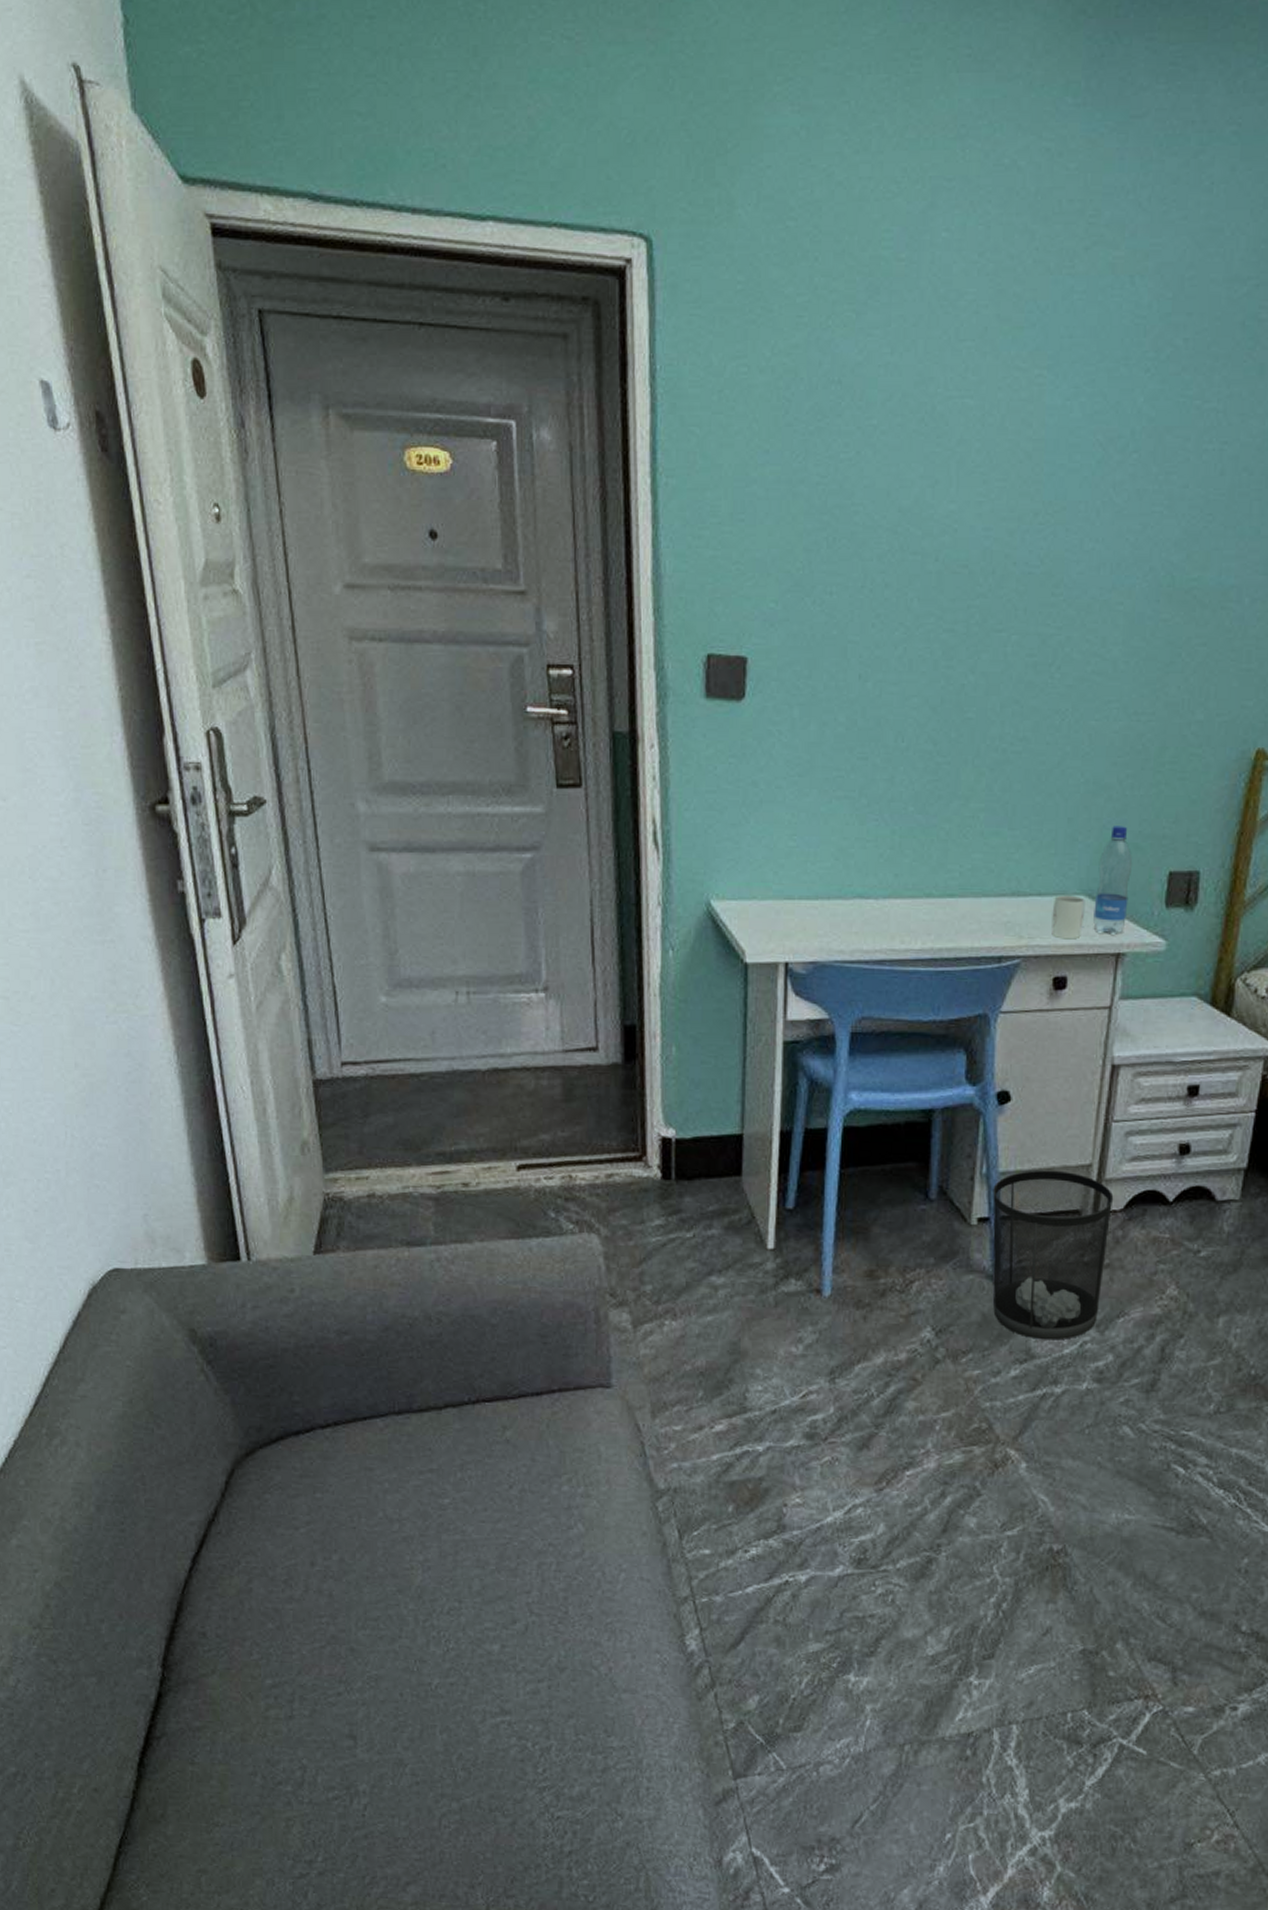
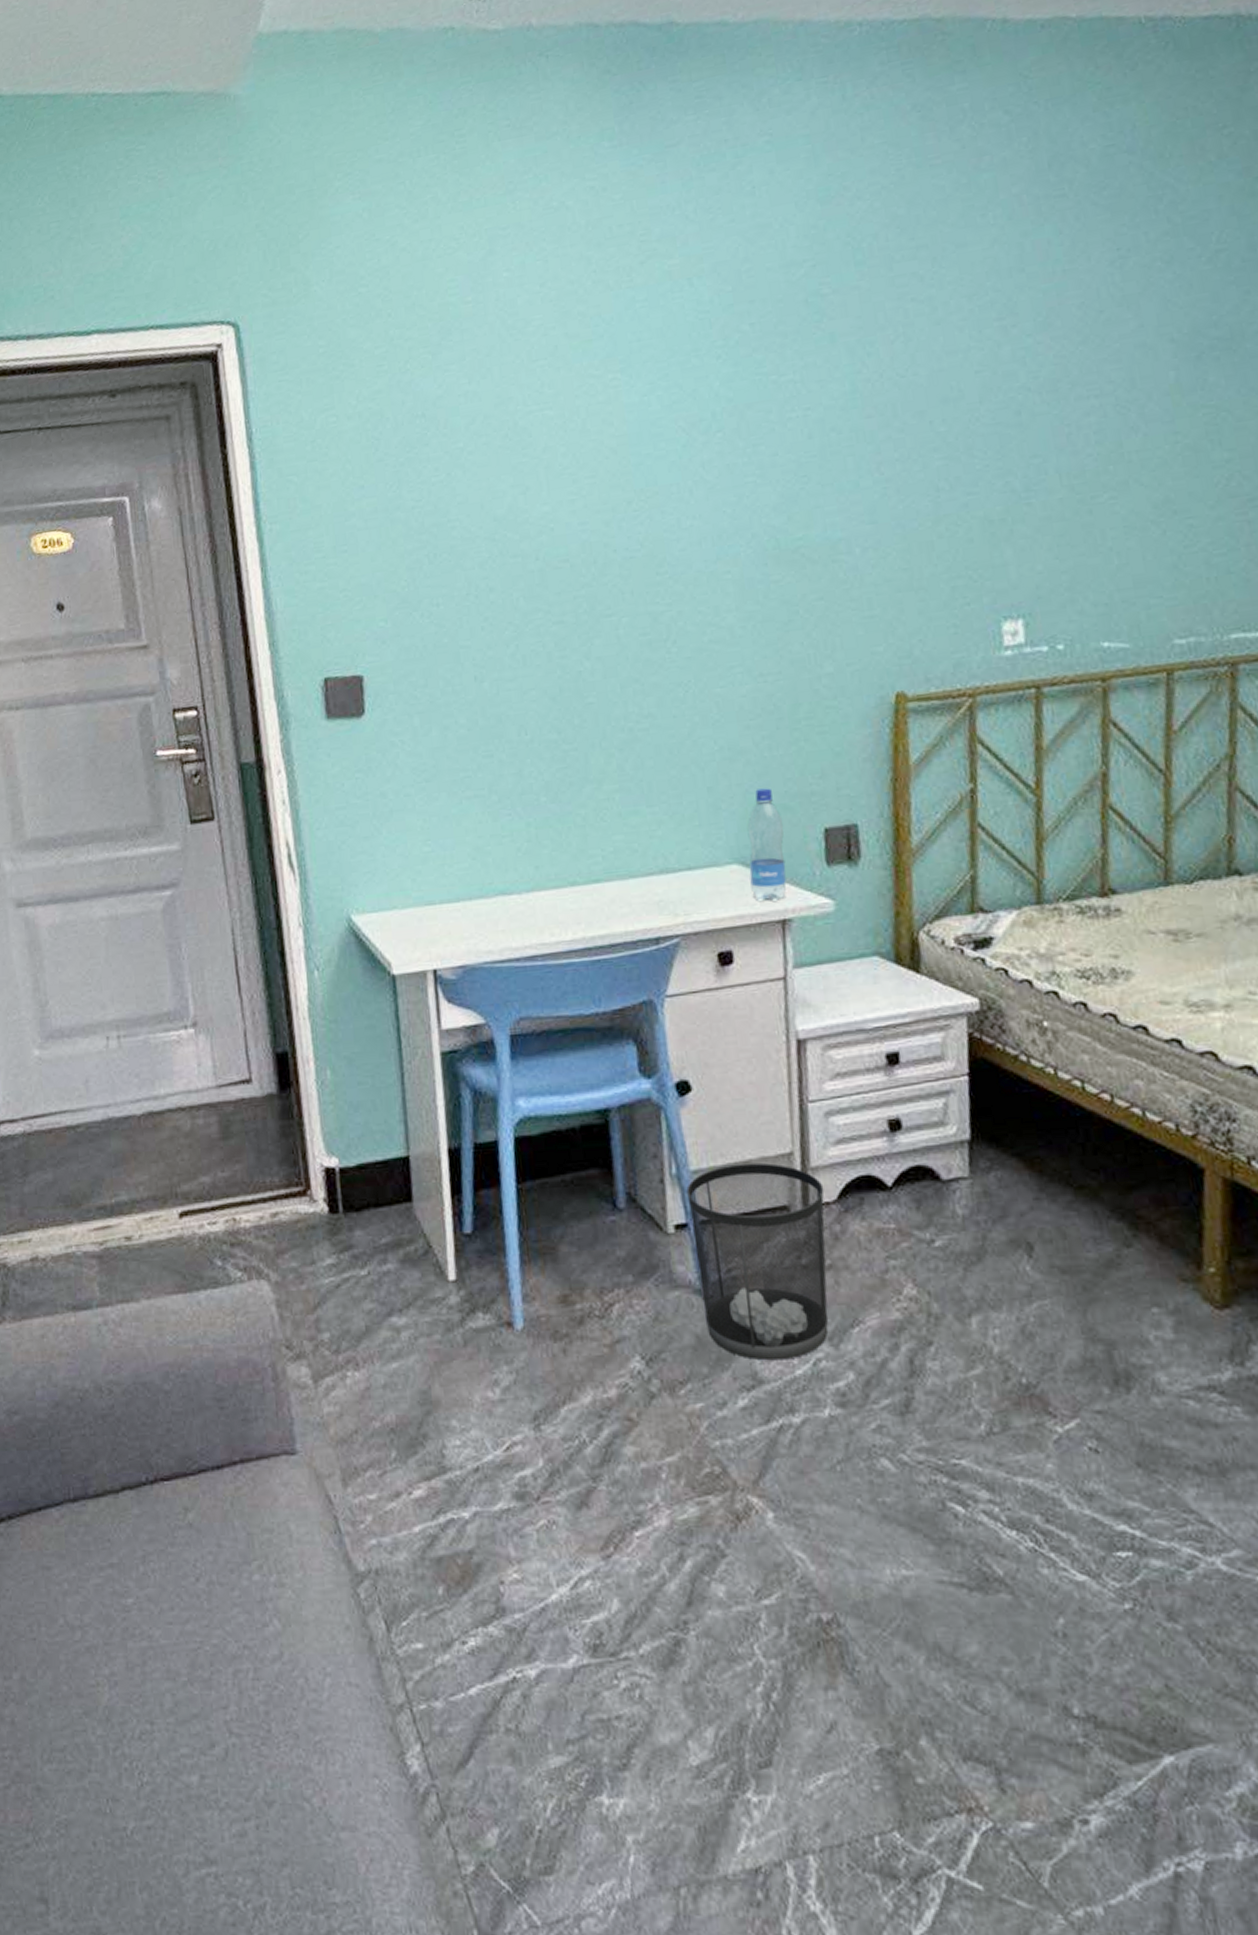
mug: present [1051,895,1085,940] -> none [705,865,742,912]

